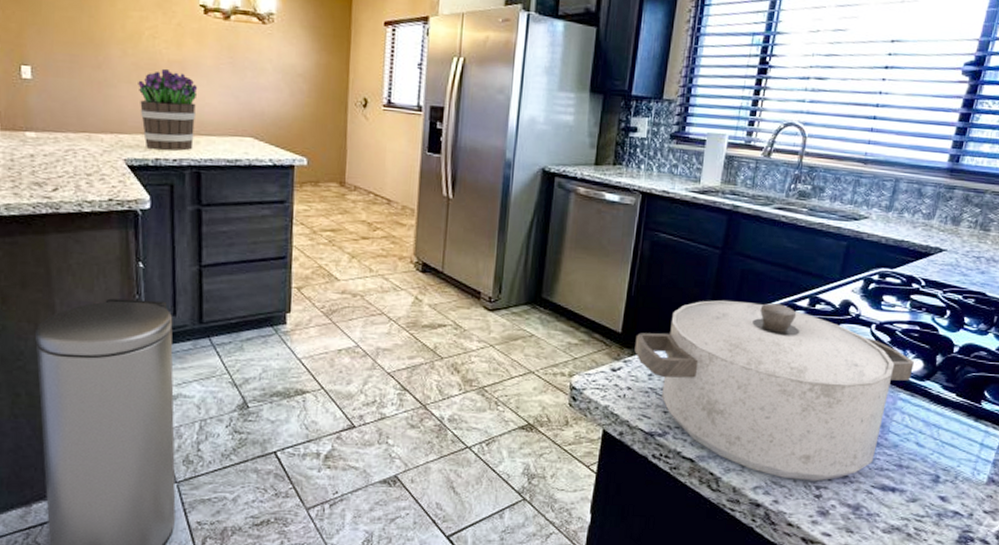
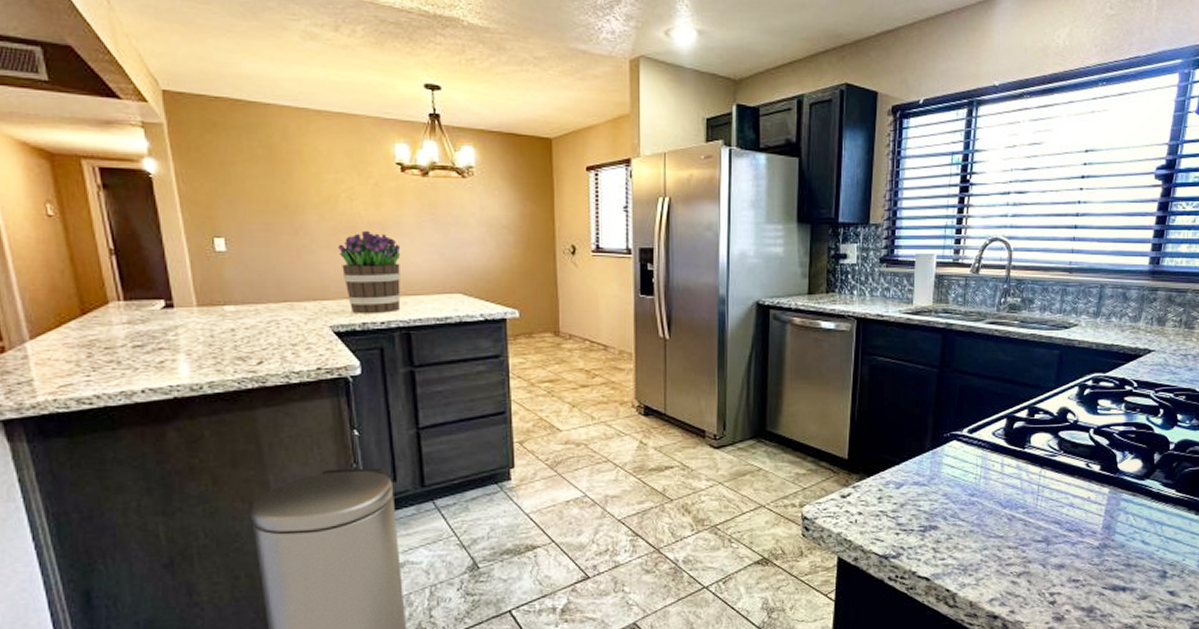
cooking pot: present [634,300,914,481] -> none [862,417,1133,589]

